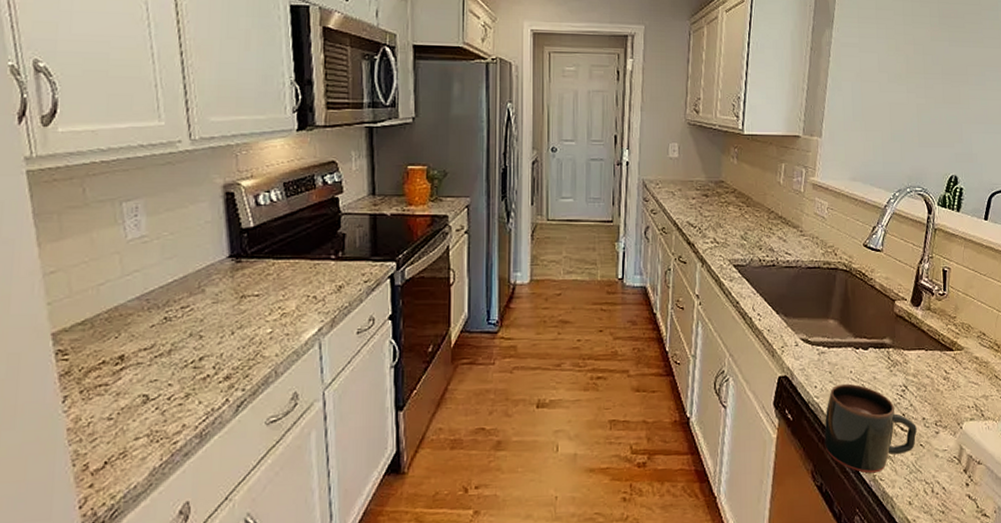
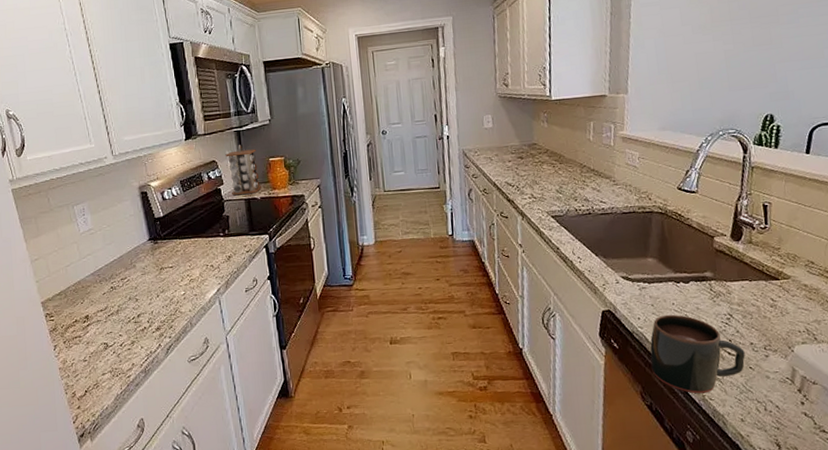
spice rack: none [350,145,393,209] -> present [225,145,262,195]

